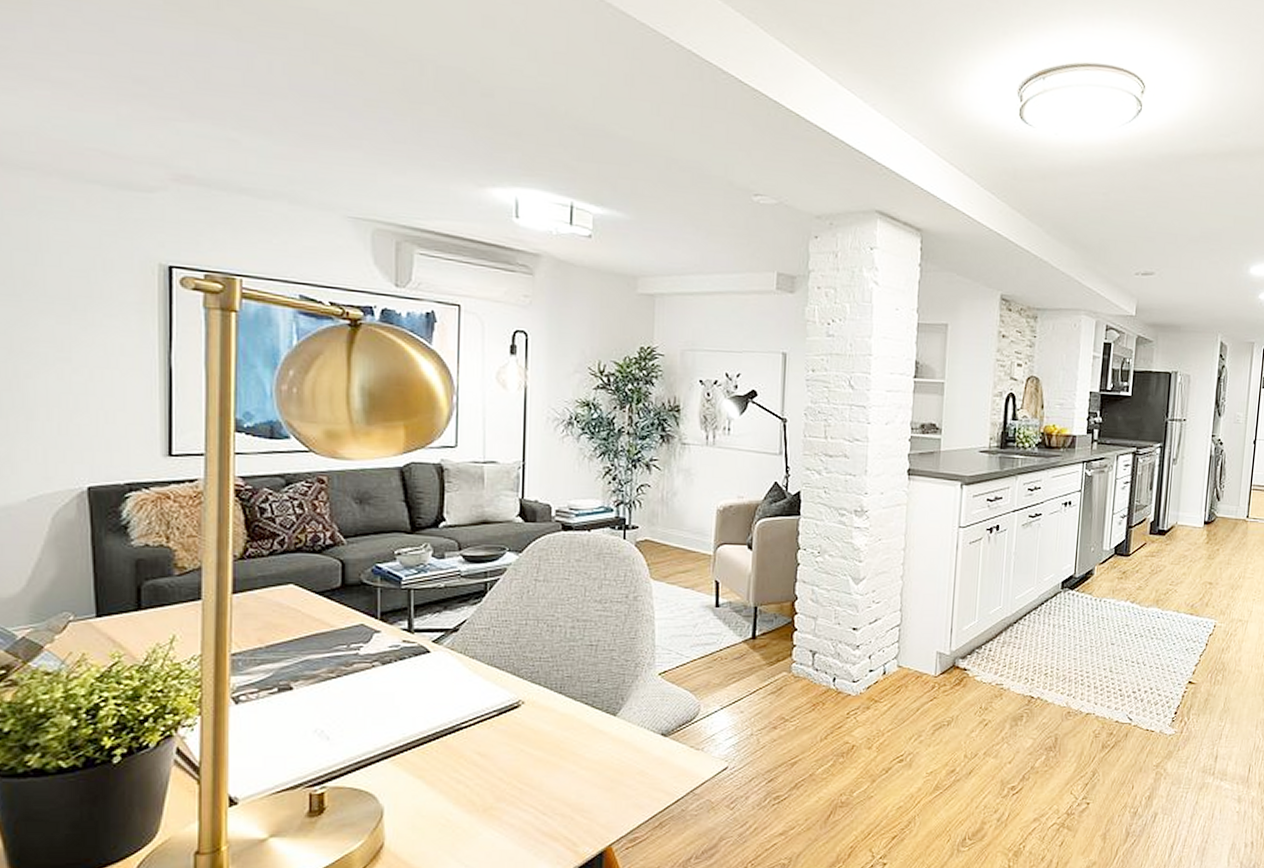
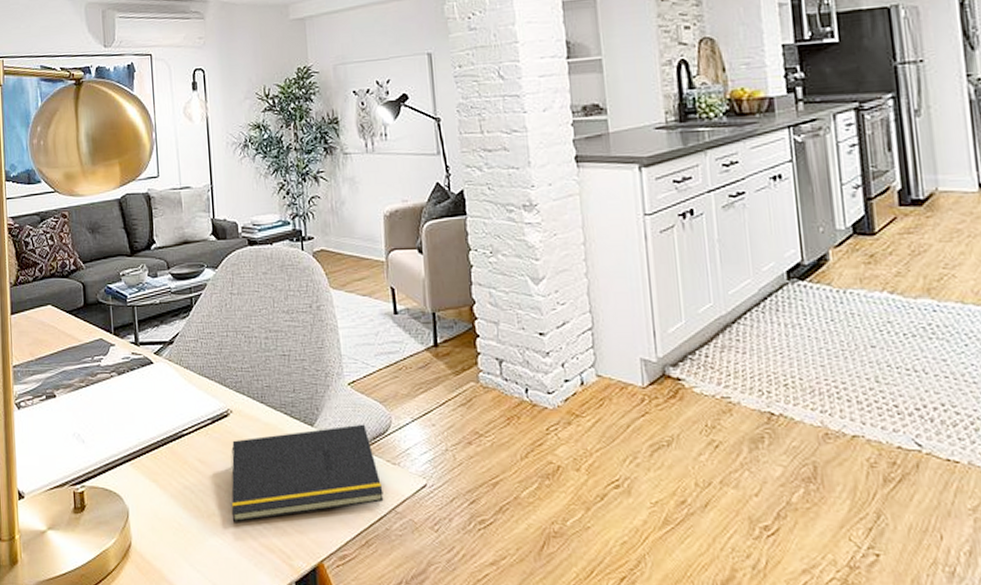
notepad: none [512,712,683,814] -> present [230,424,384,522]

